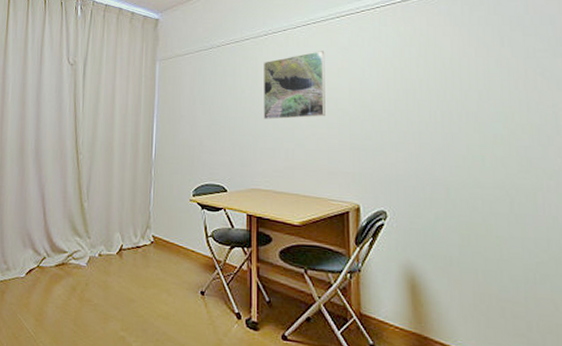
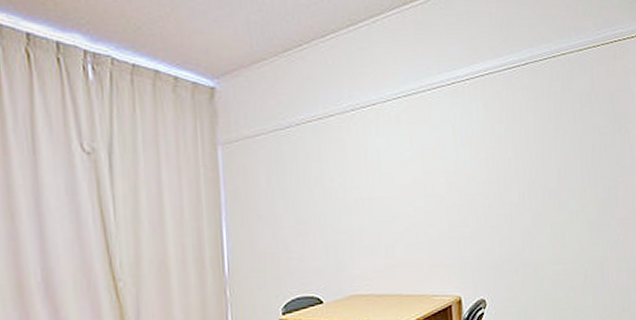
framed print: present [263,51,325,120] -> none [353,129,423,213]

